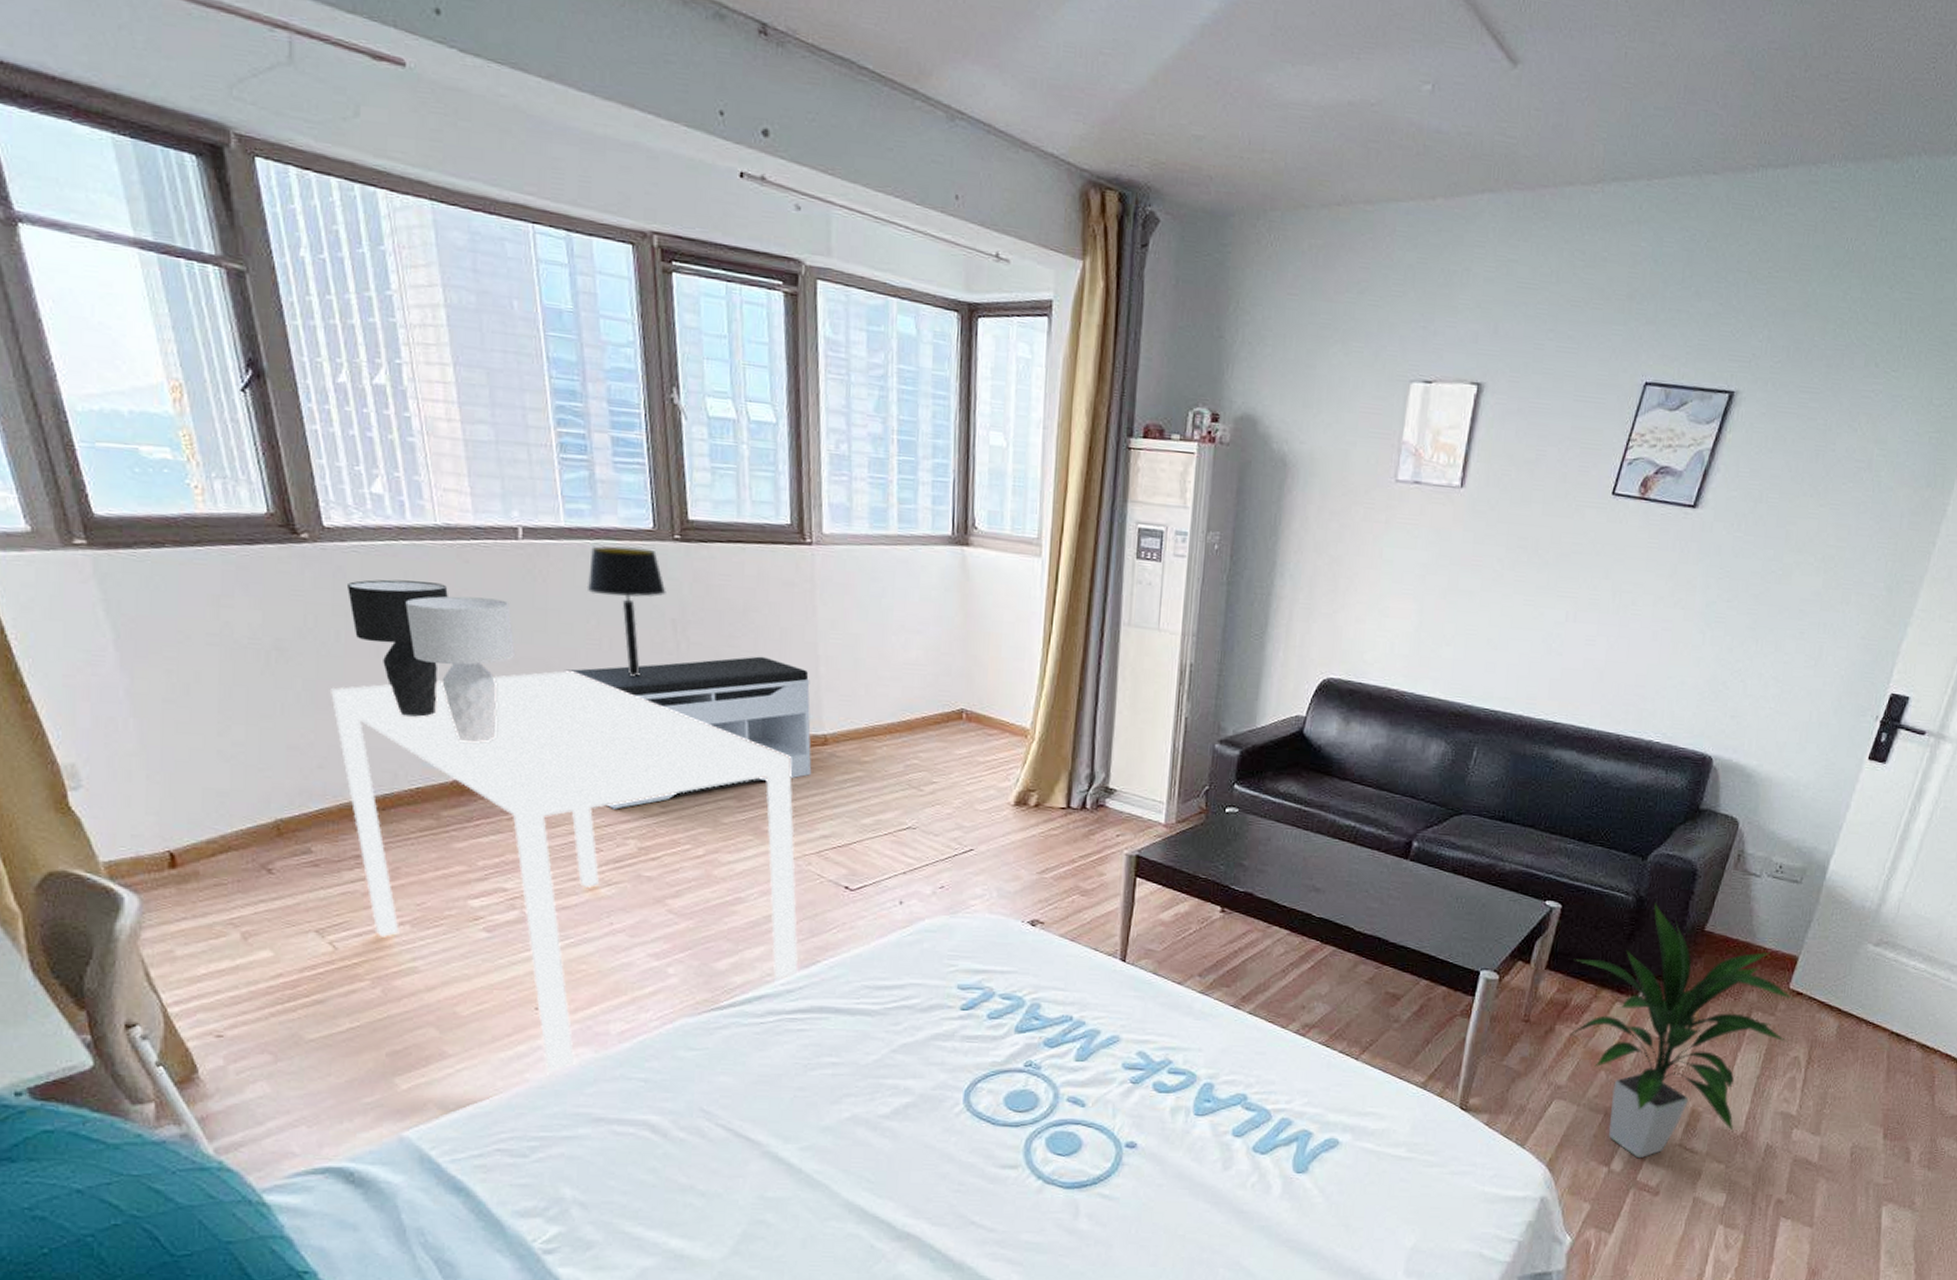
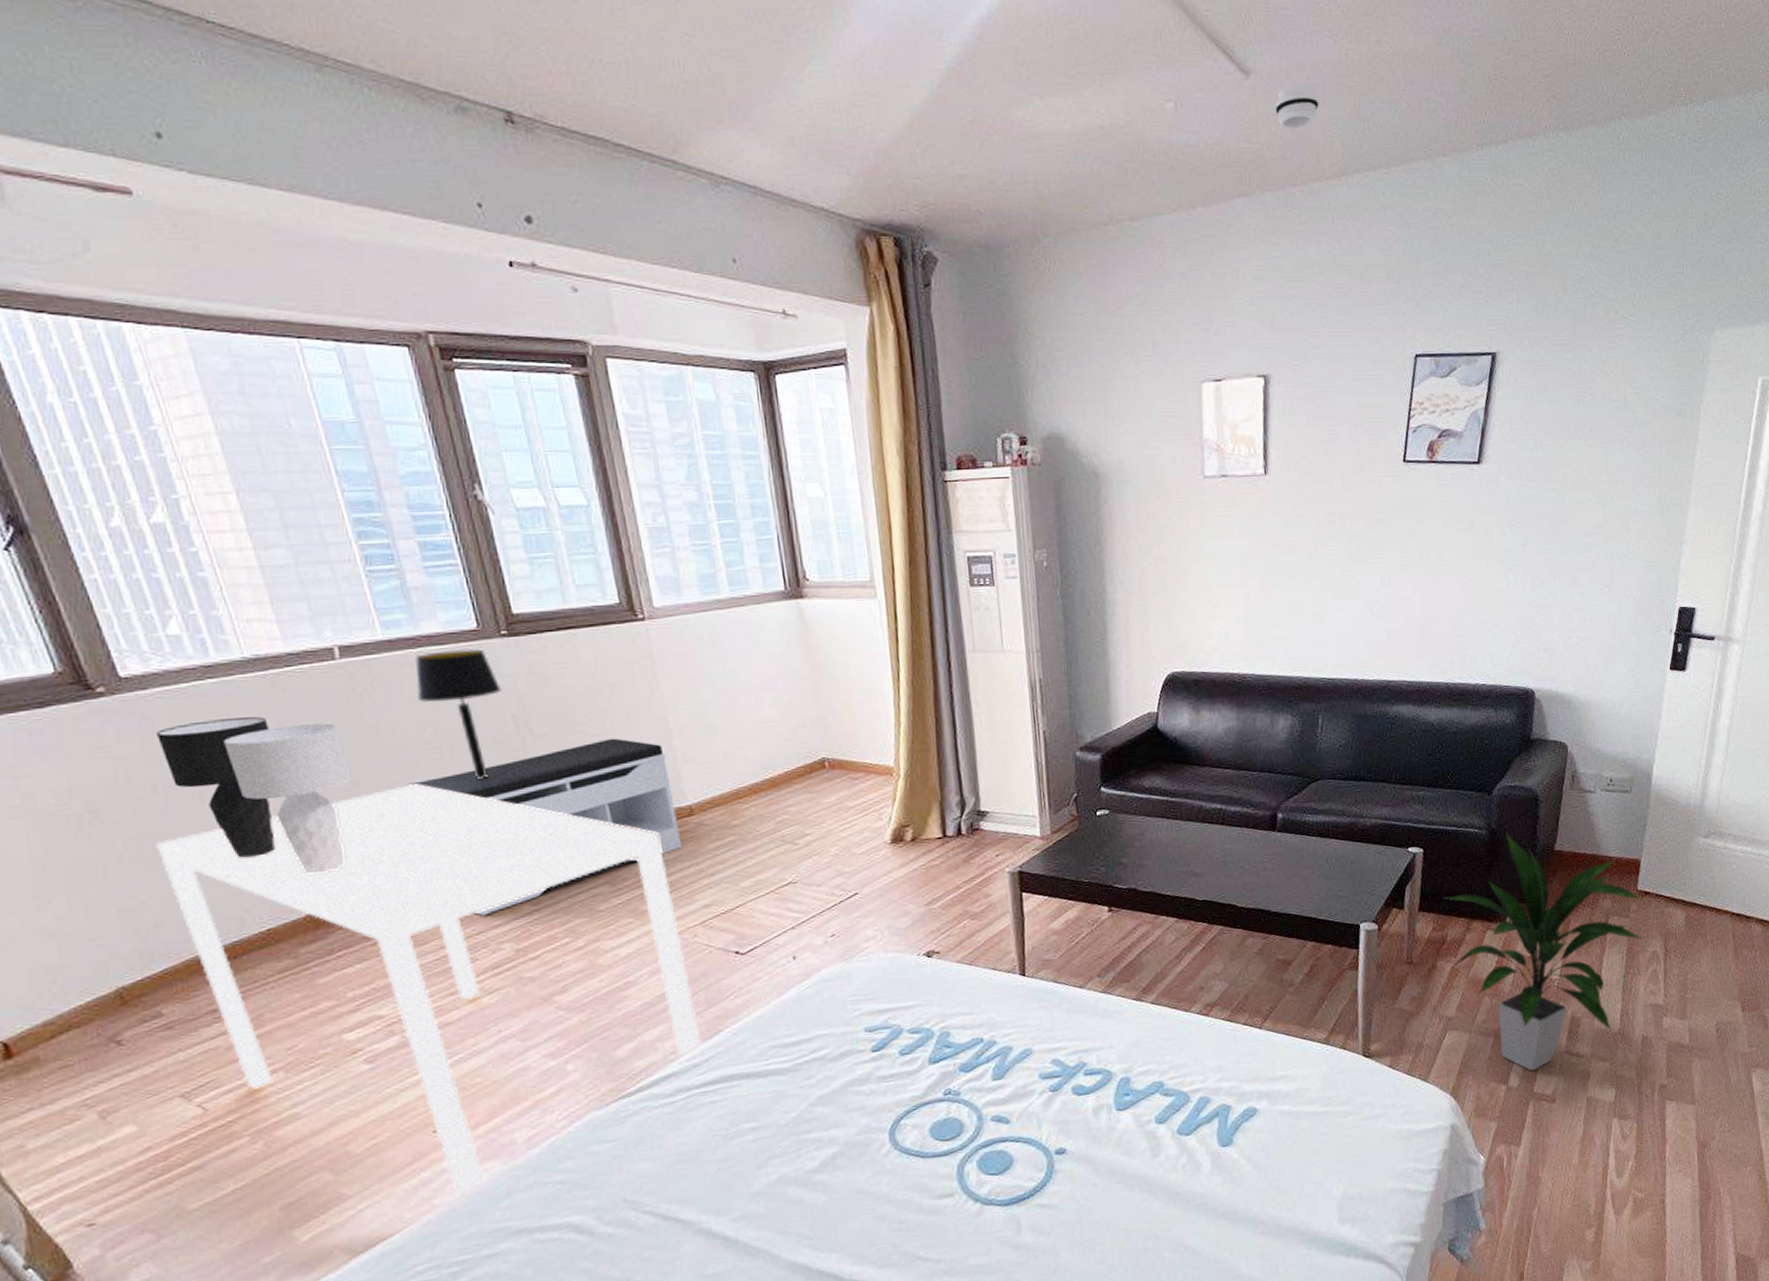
smoke detector: none [1538,79,1588,127] -> present [1274,84,1319,128]

